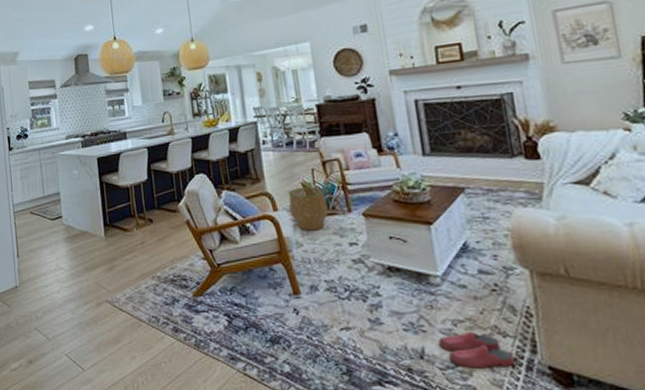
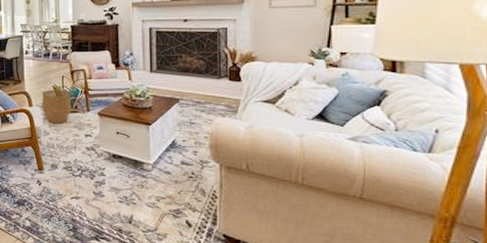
slippers: present [438,331,516,369] -> none [144,205,199,233]

